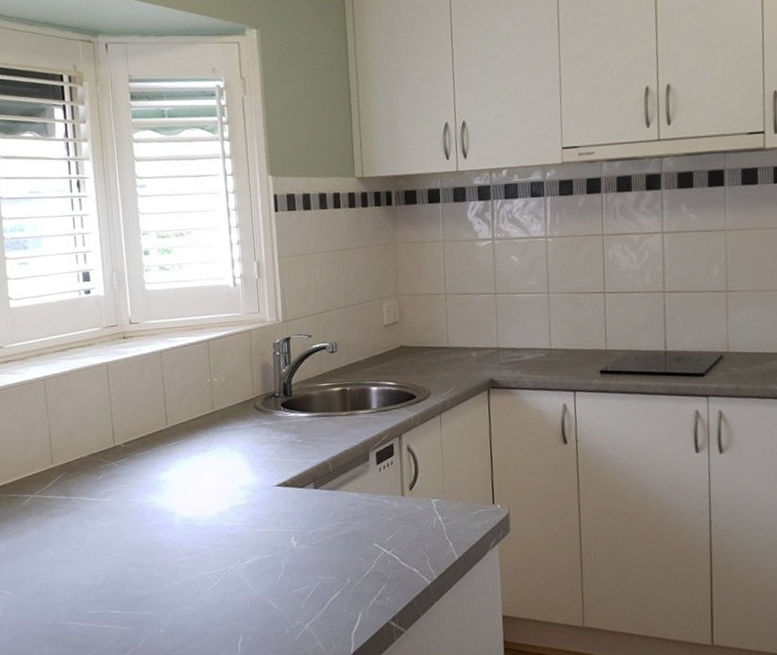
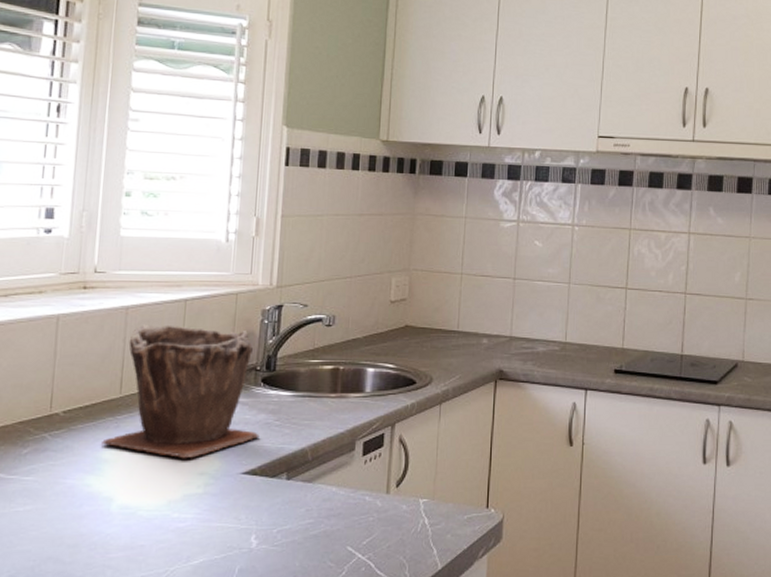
plant pot: none [158,363,286,477] -> present [102,324,260,459]

